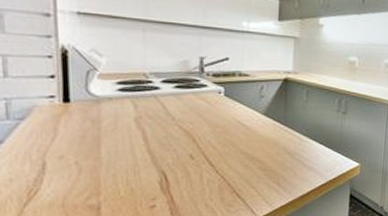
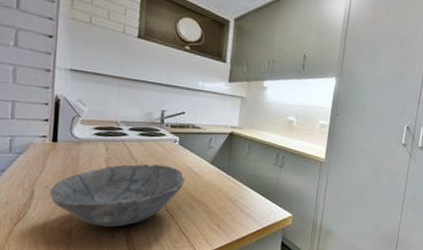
bowl: none [67,120,236,197] -> present [50,164,186,227]

